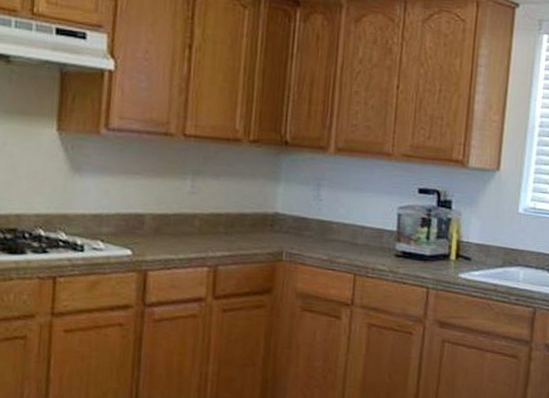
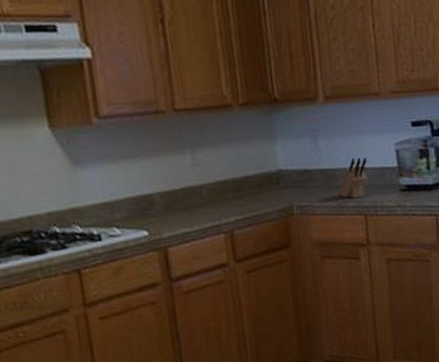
knife block: none [330,214,367,256] -> present [337,157,368,198]

